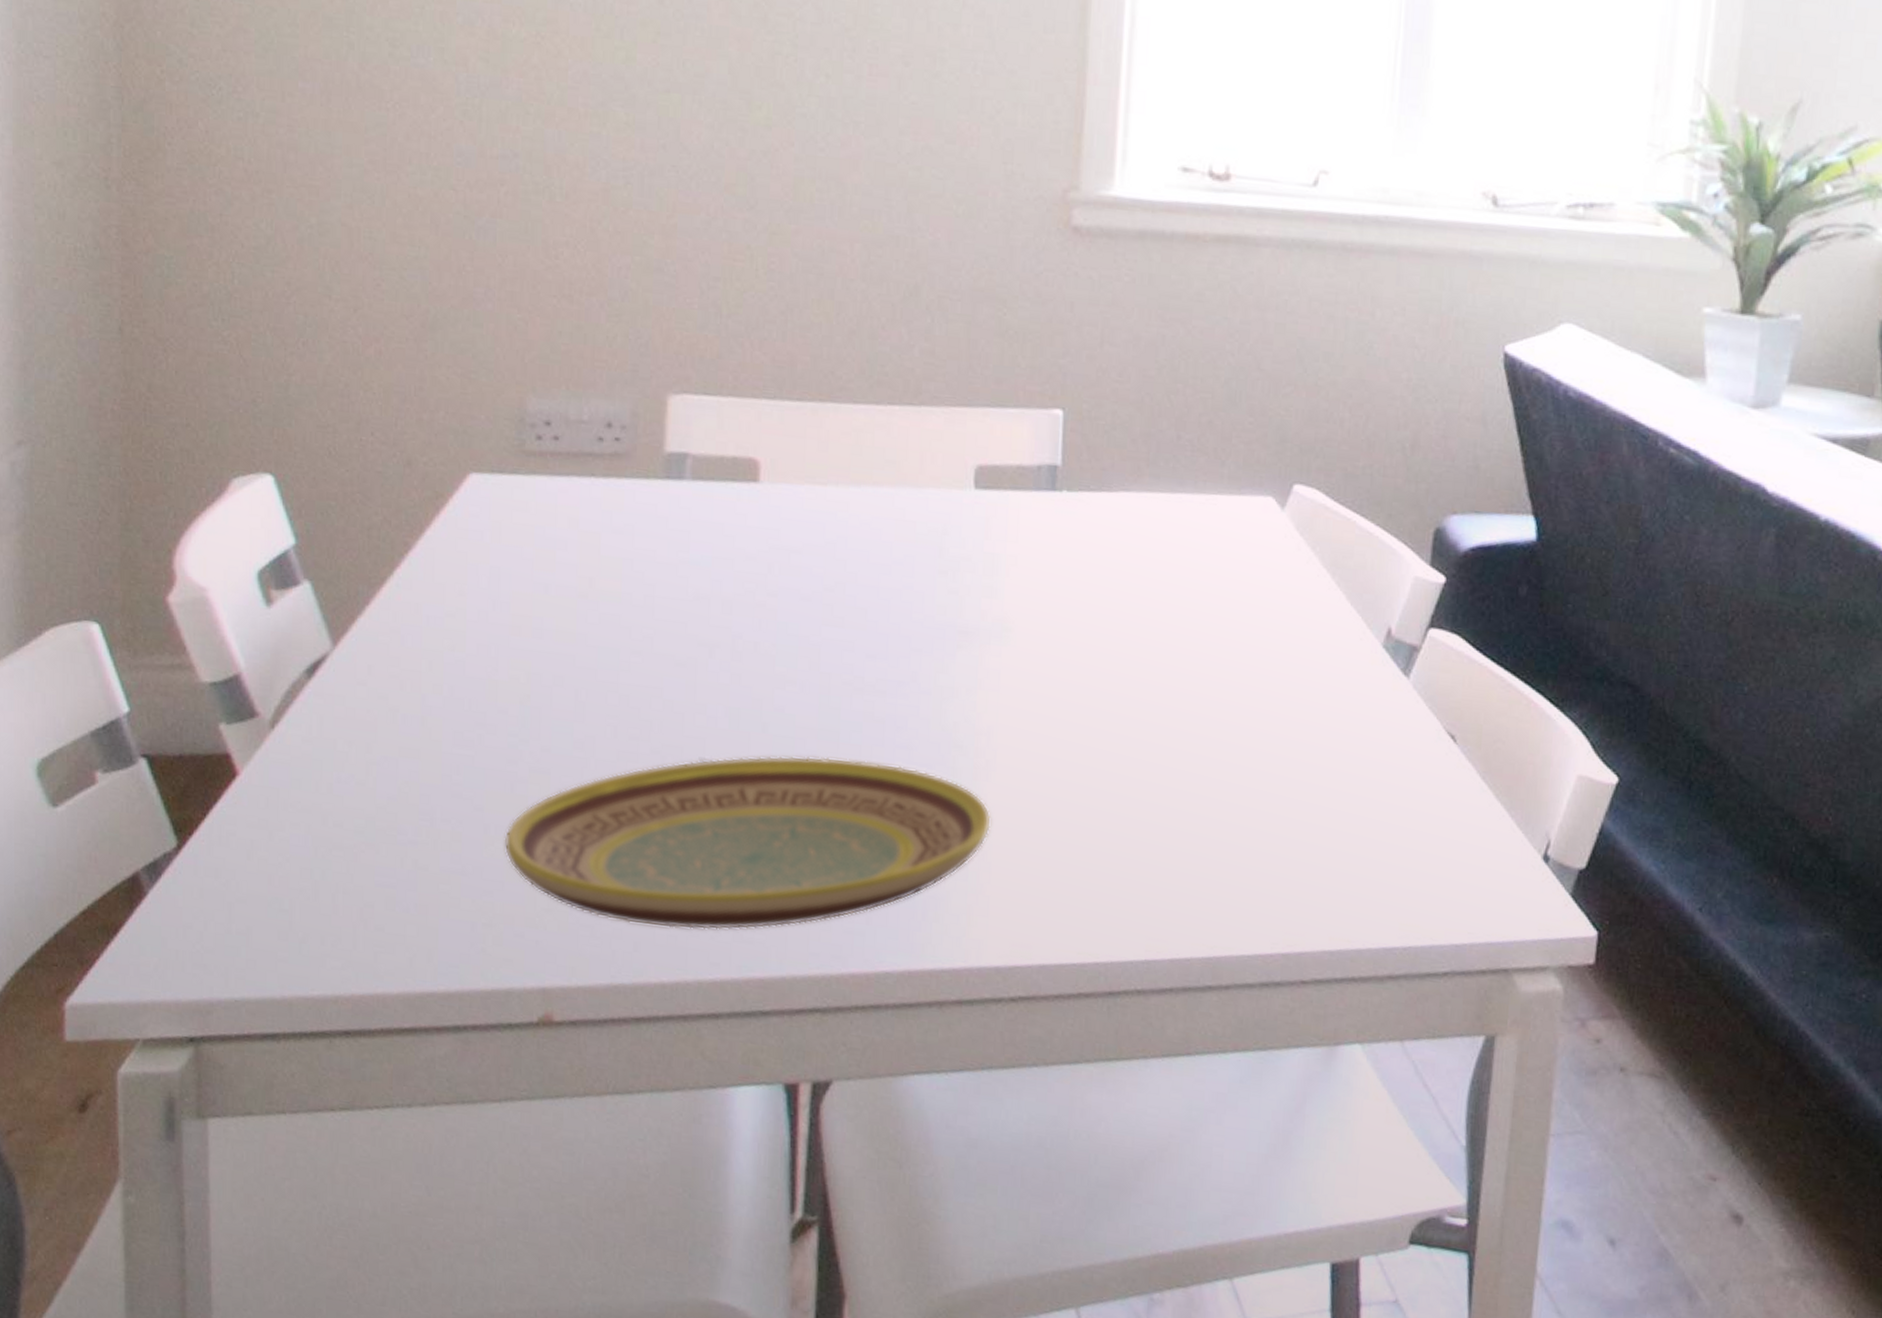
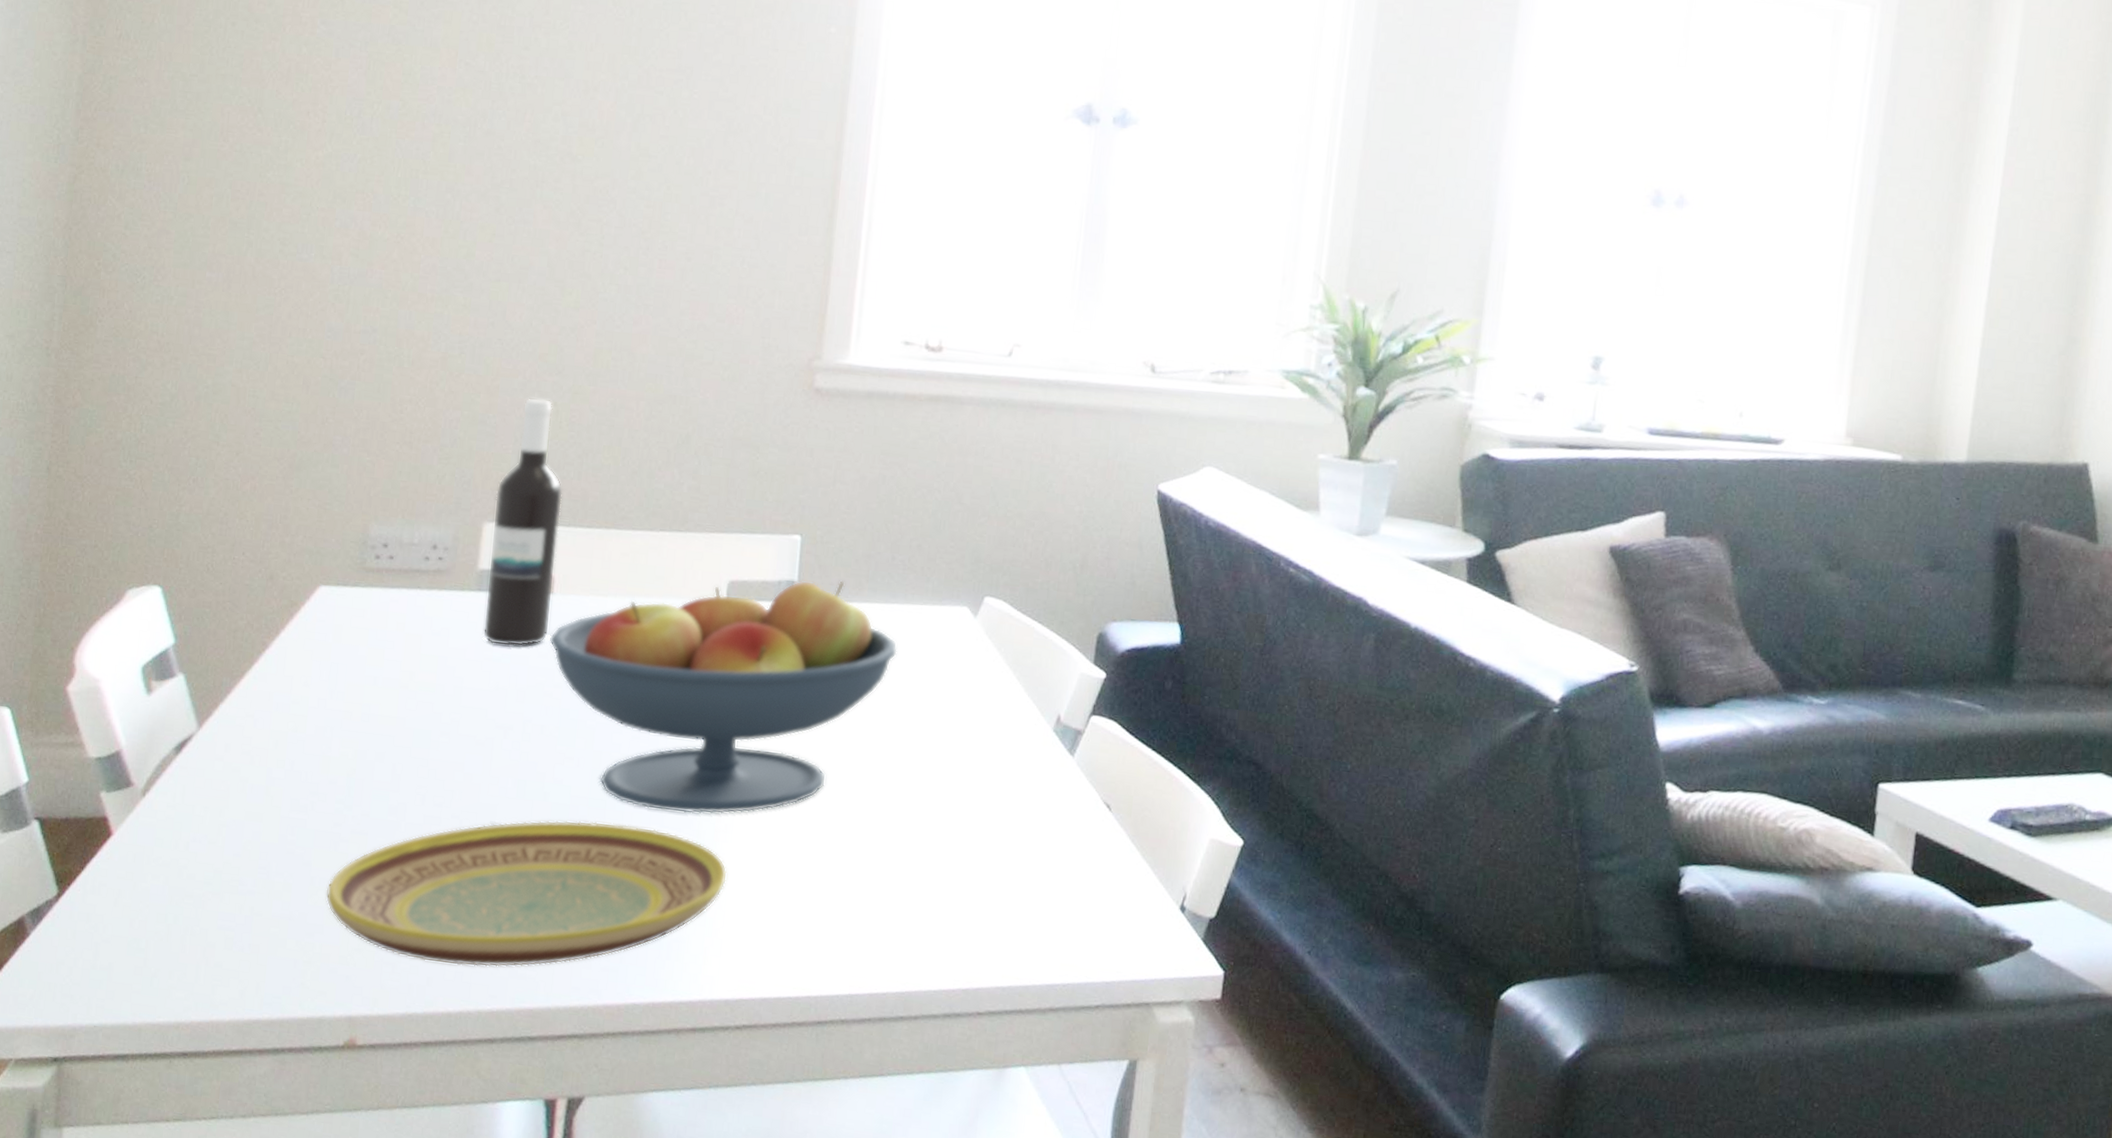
wine bottle: none [675,238,764,547] -> present [482,397,563,647]
fruit bowl: none [757,464,1188,748] -> present [548,580,898,814]

